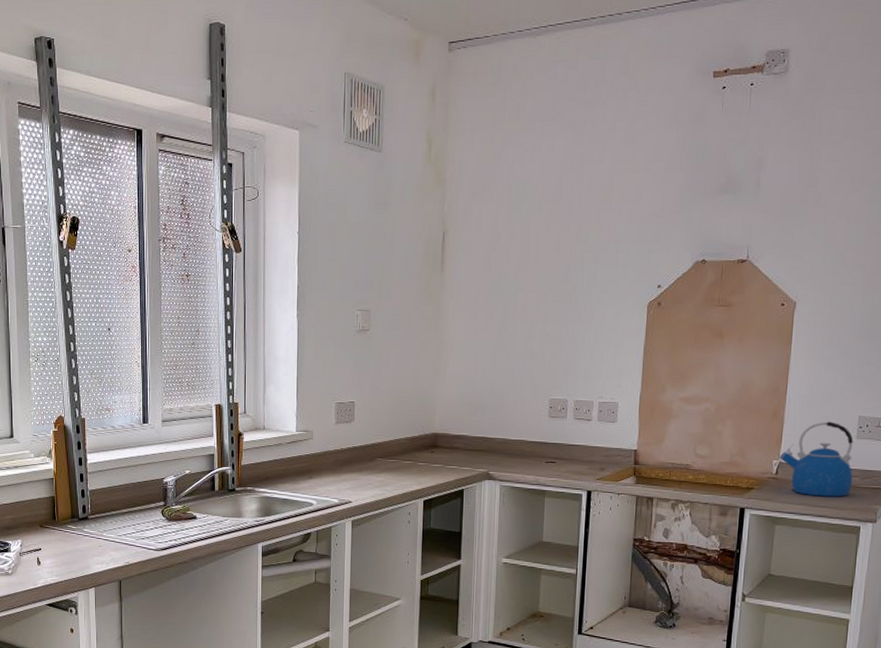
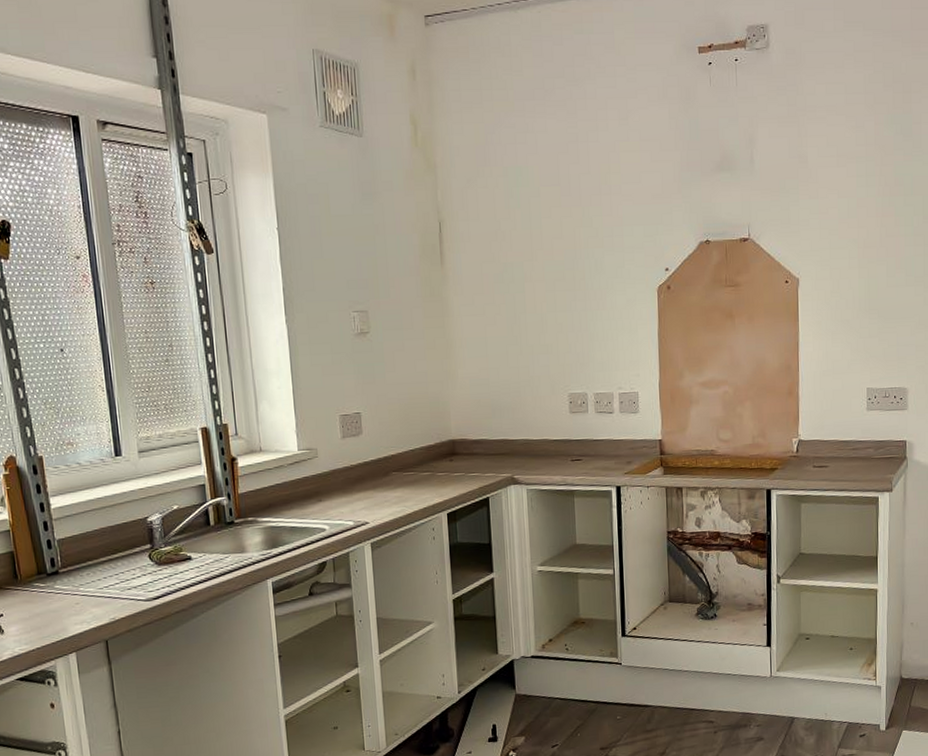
kettle: present [779,421,854,497] -> none [798,395,868,471]

